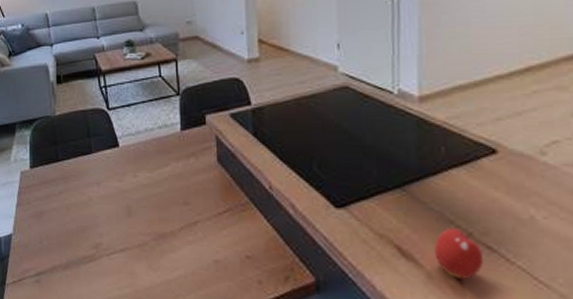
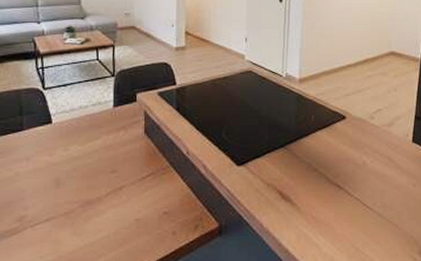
fruit: present [435,227,484,279] -> none [304,174,335,211]

